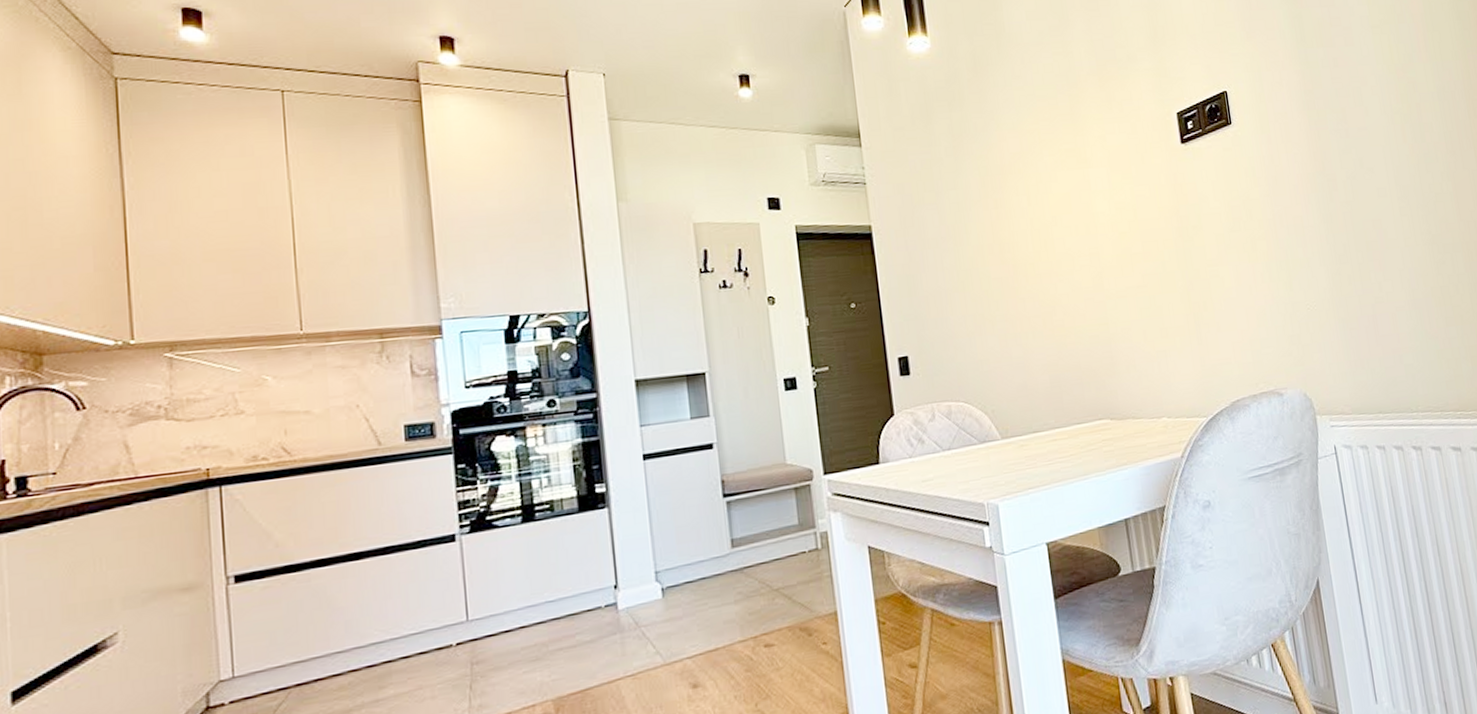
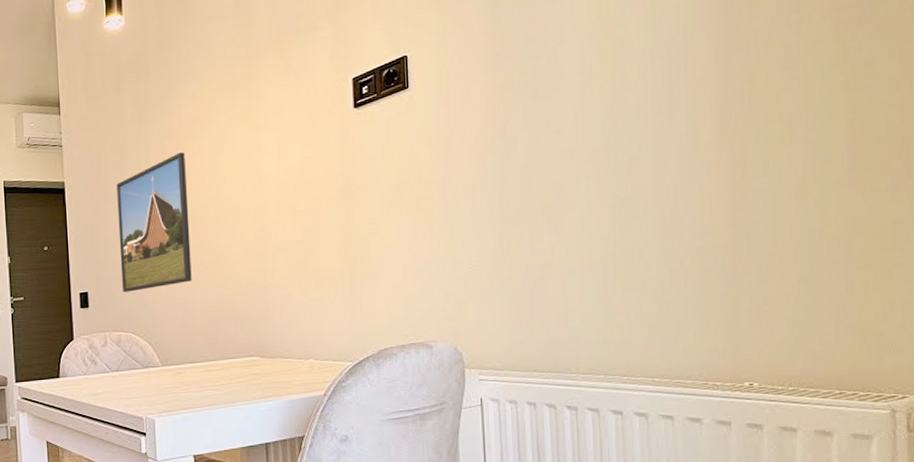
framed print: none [933,190,1028,354] -> present [116,152,192,292]

